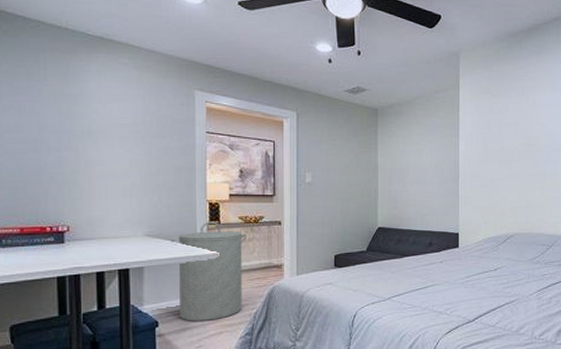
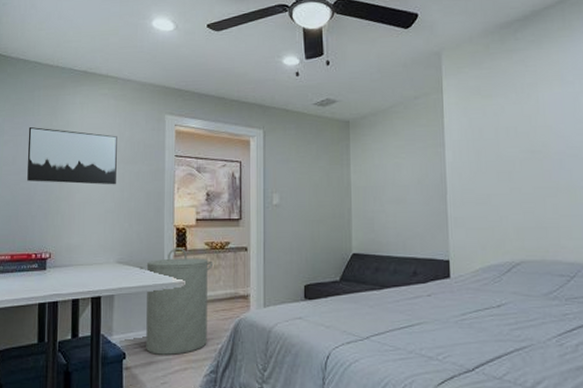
wall art: none [34,93,142,159] -> present [27,127,117,185]

